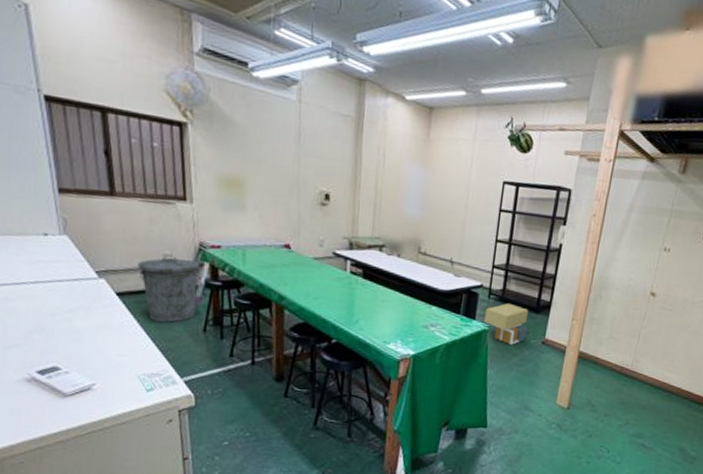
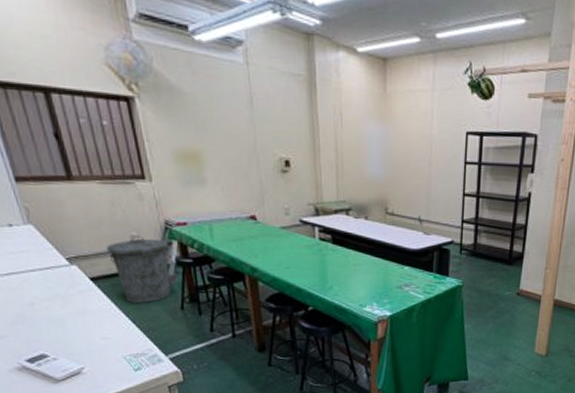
cardboard boxes: present [484,303,529,345] -> none [458,257,502,298]

